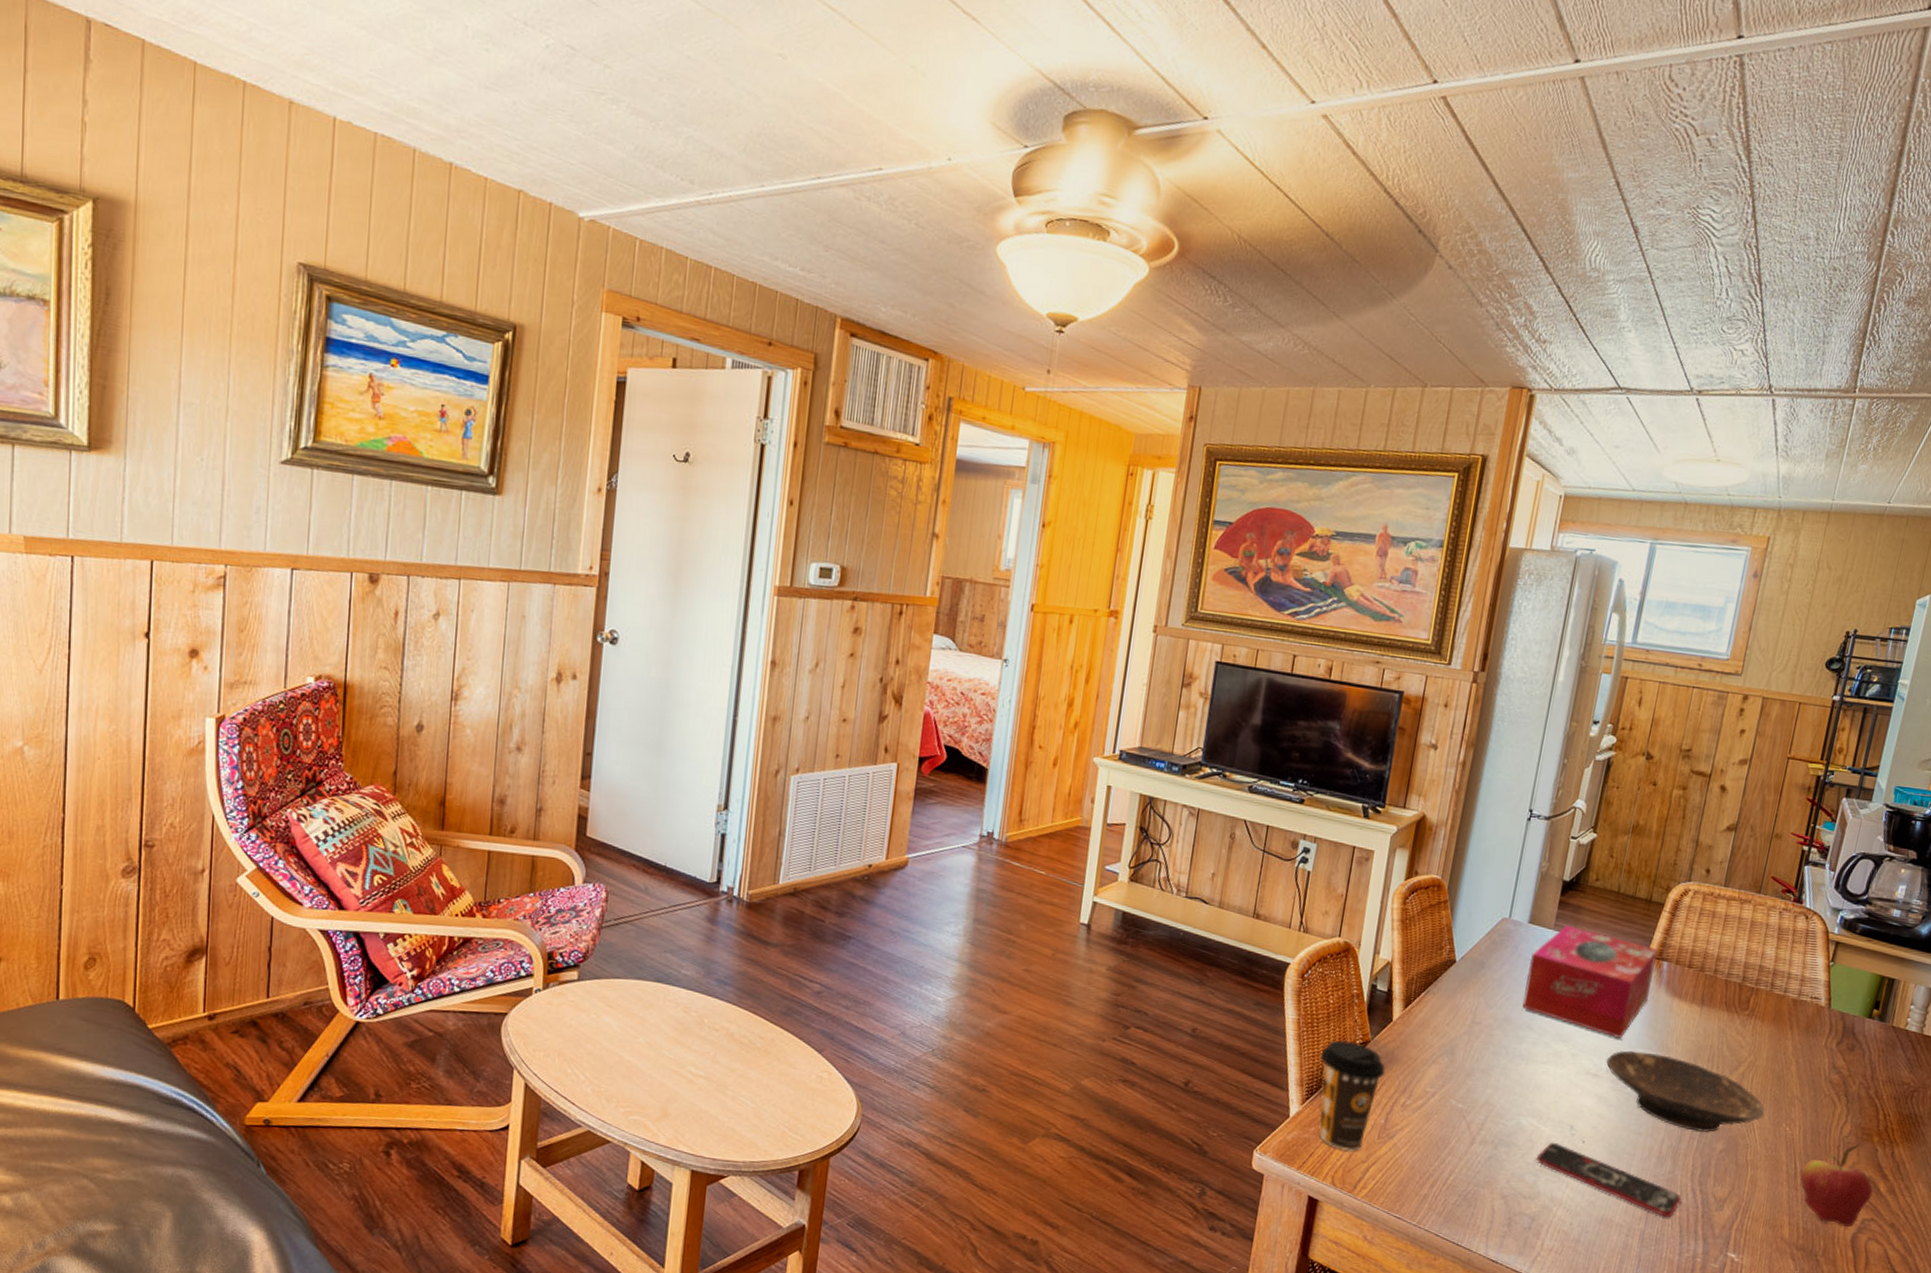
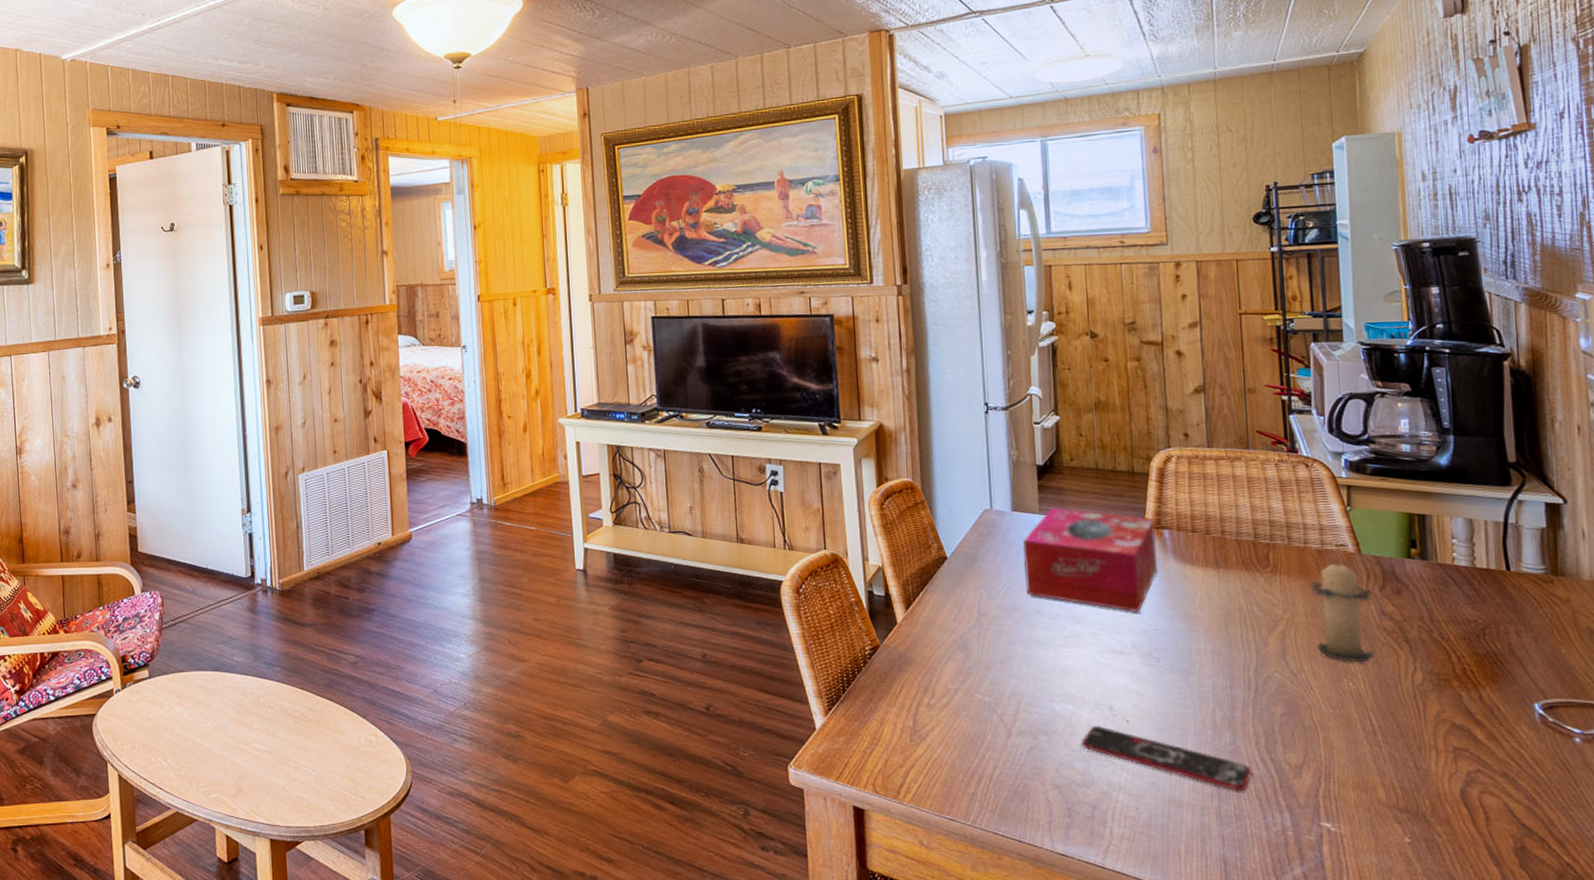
coffee cup: present [1319,1040,1385,1151] -> none [832,648,902,756]
bowl: present [1606,1050,1765,1133] -> none [1129,622,1320,699]
candle: none [1768,1009,1829,1110] -> present [1310,557,1374,663]
fruit: present [1800,1142,1873,1228] -> none [1380,690,1470,782]

